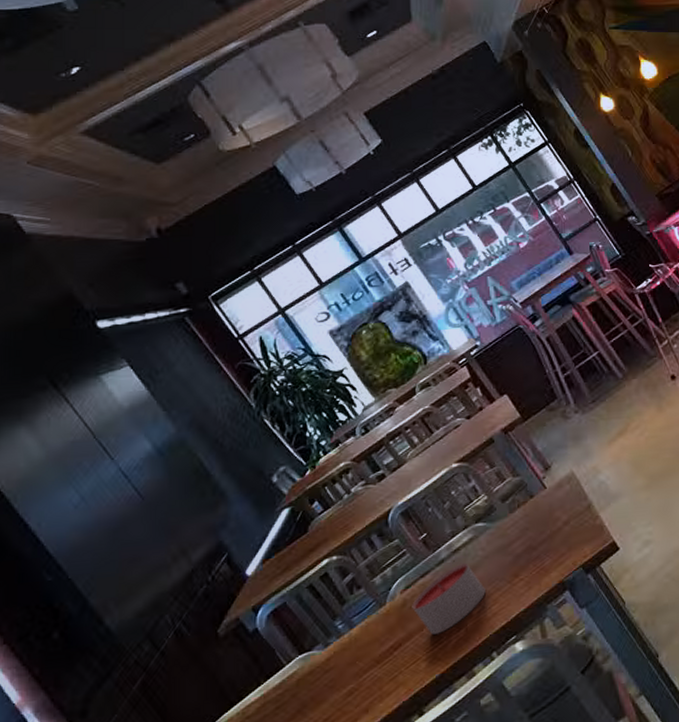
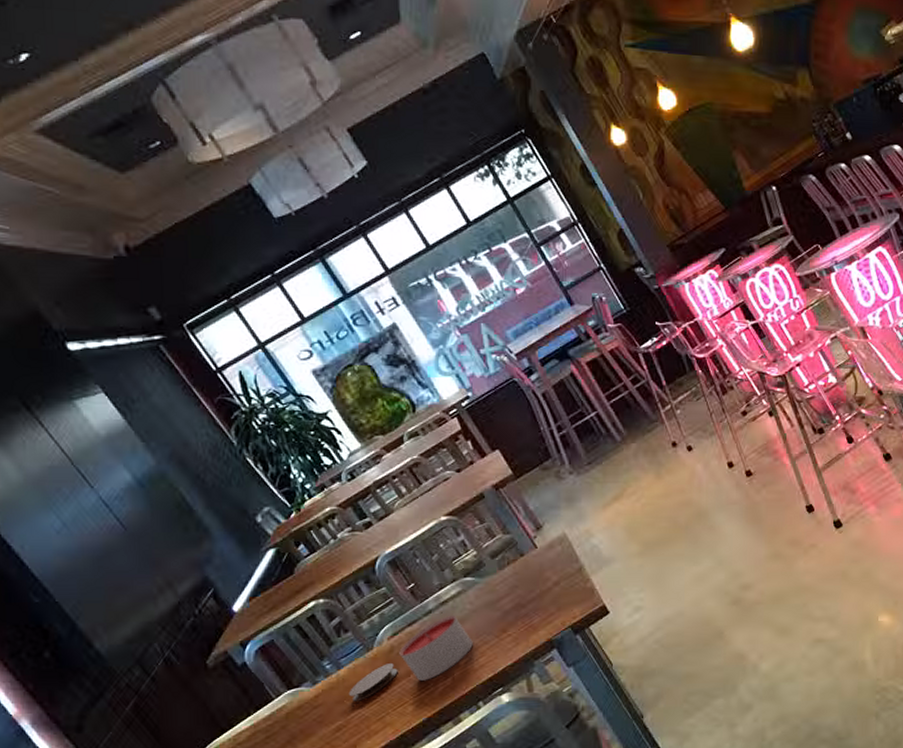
coaster: none [361,618,411,662] -> present [348,663,398,702]

